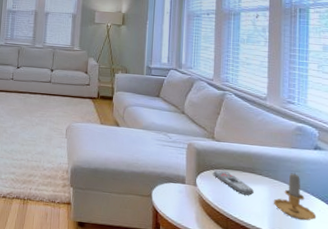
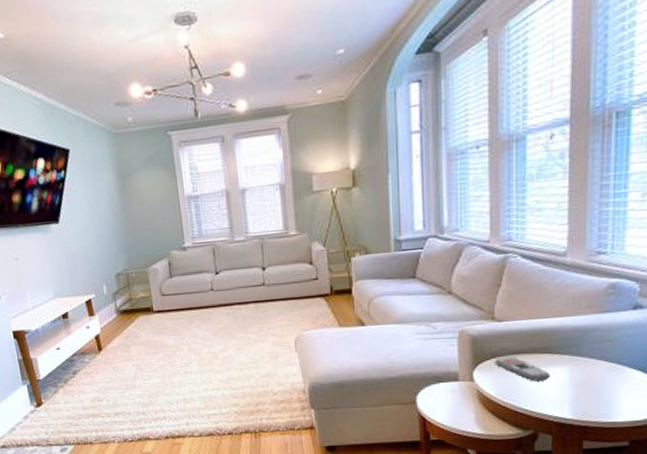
candle: present [273,172,317,221] -> none [576,342,634,399]

